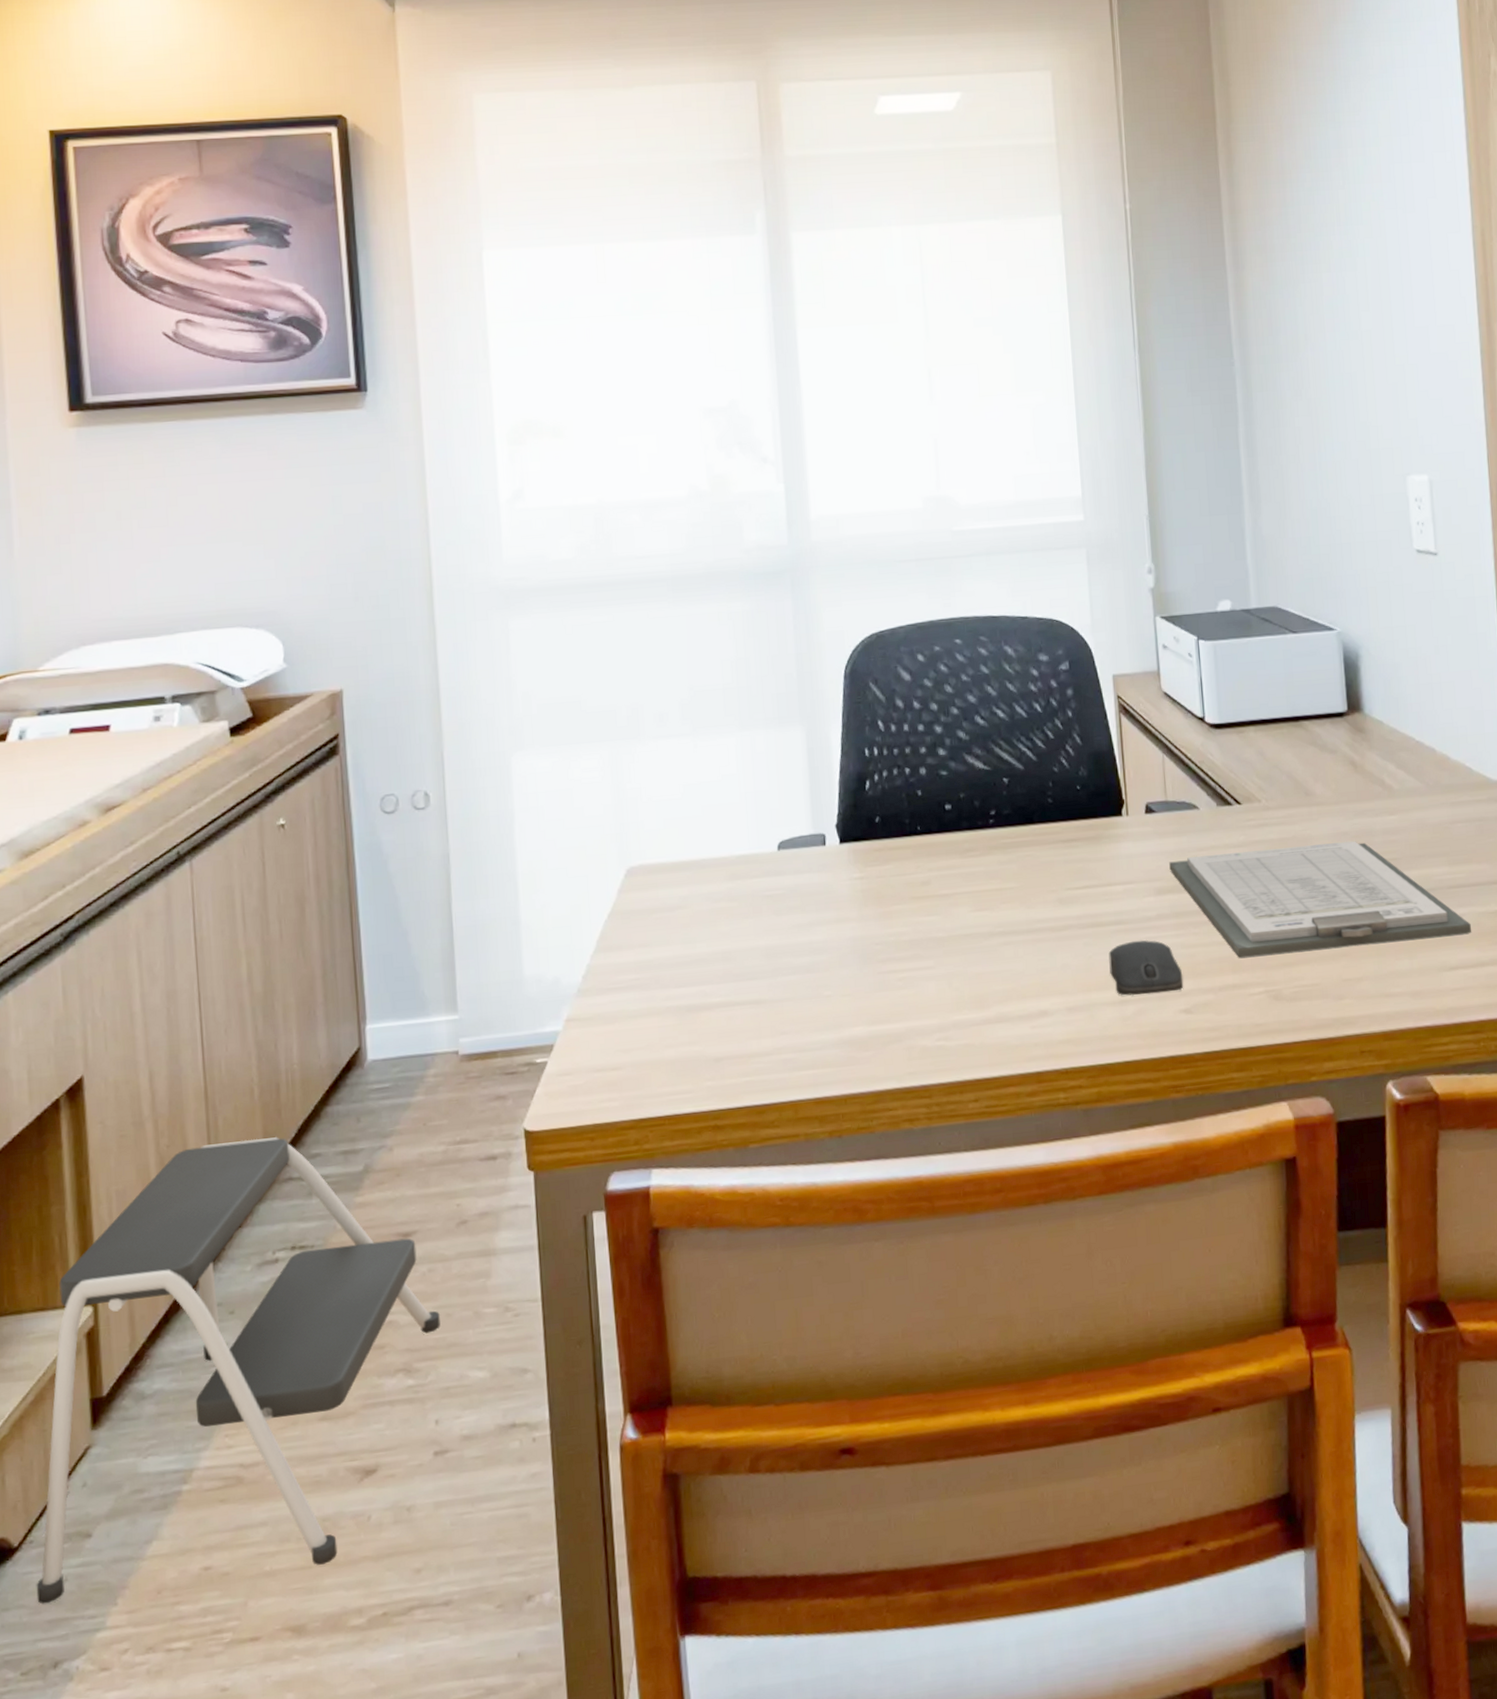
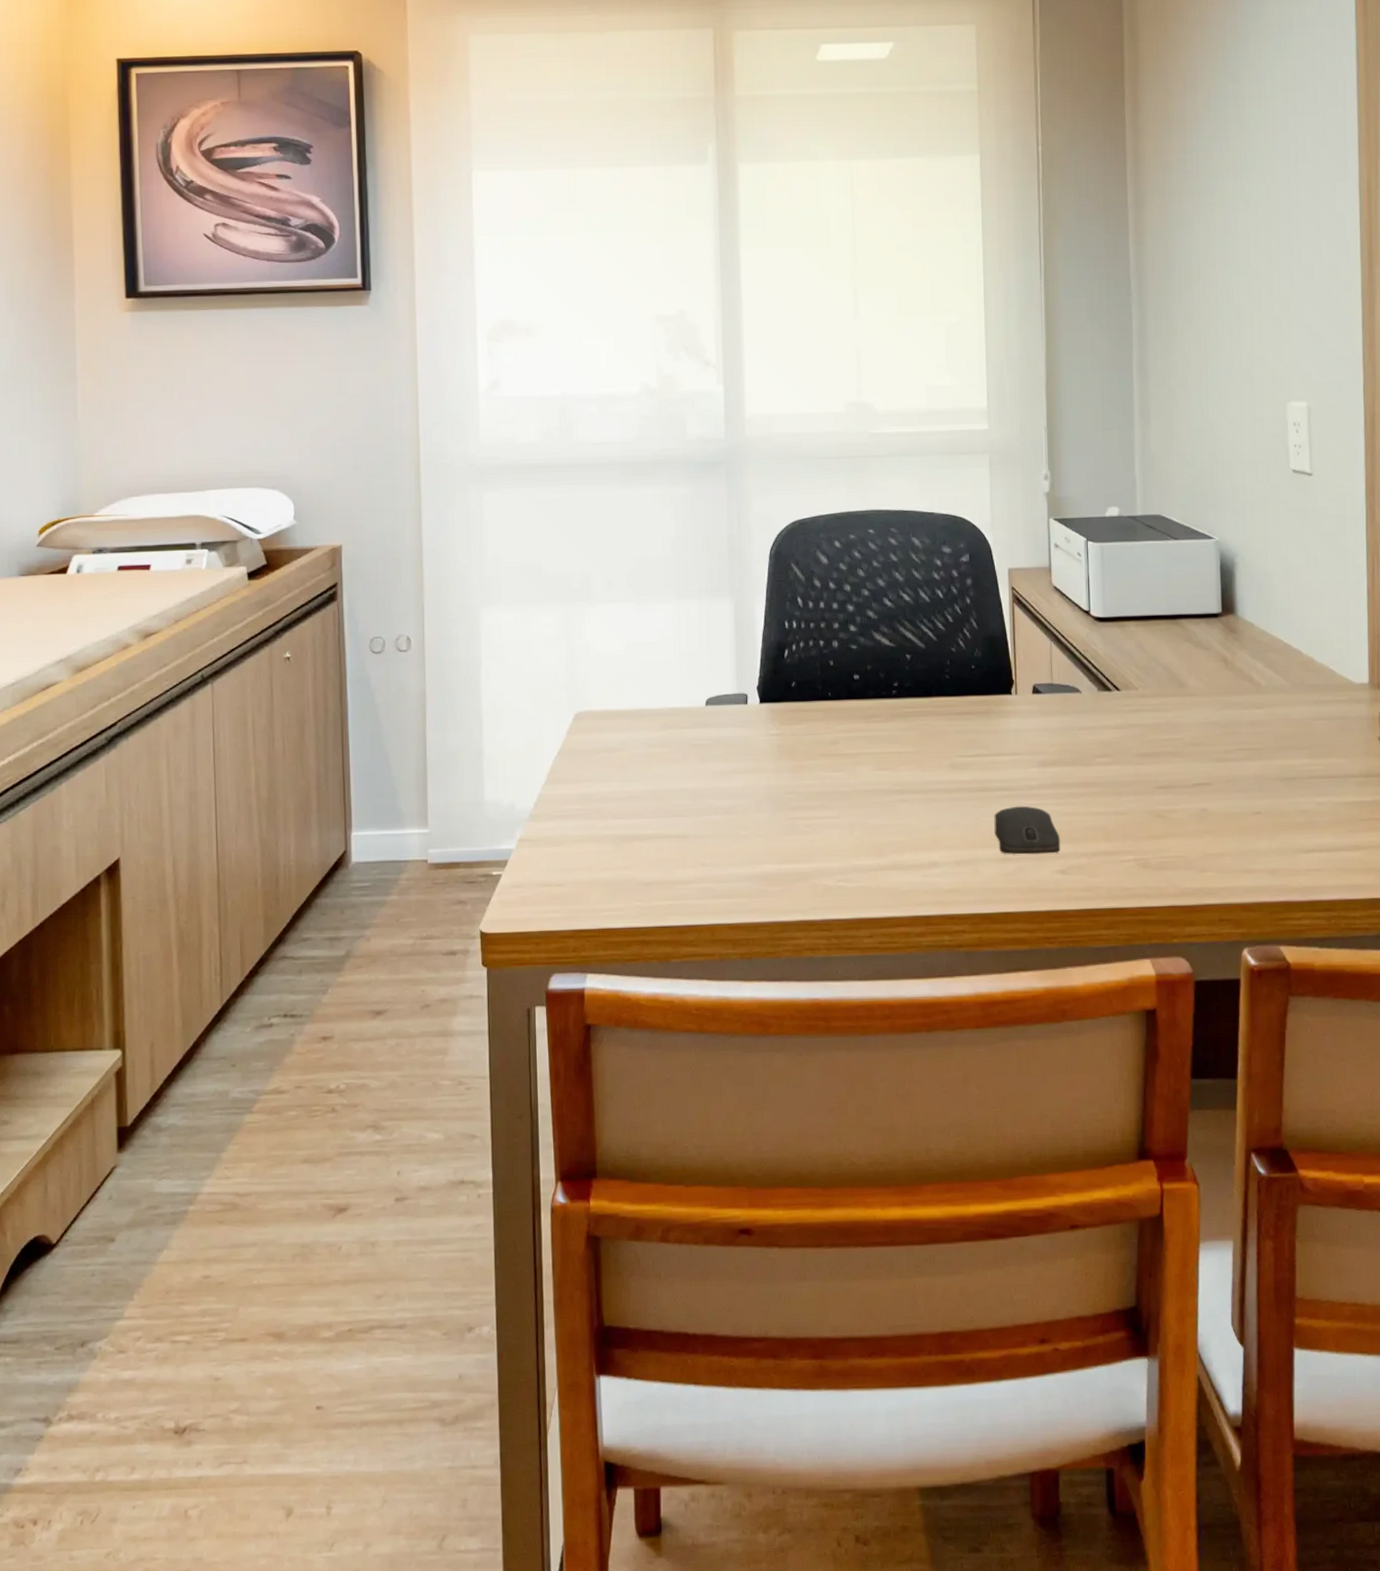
step stool: present [36,1137,440,1605] -> none [69,921,404,1293]
clipboard: present [1169,841,1471,958] -> none [1052,730,1328,828]

